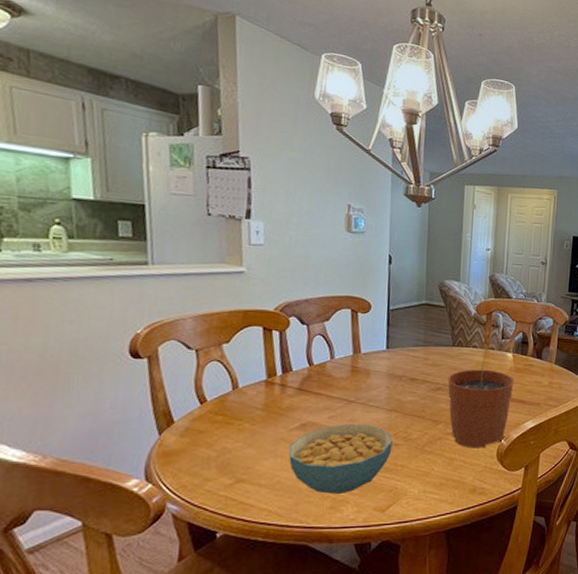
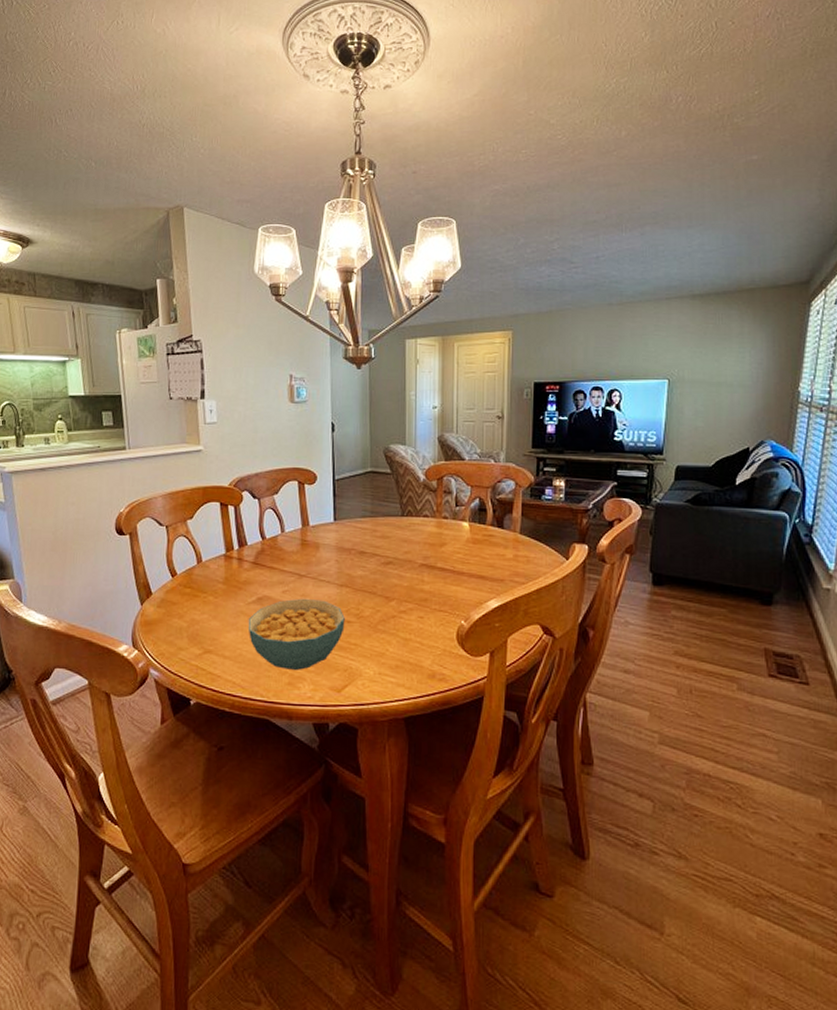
plant pot: present [447,347,515,448] -> none [398,516,473,629]

